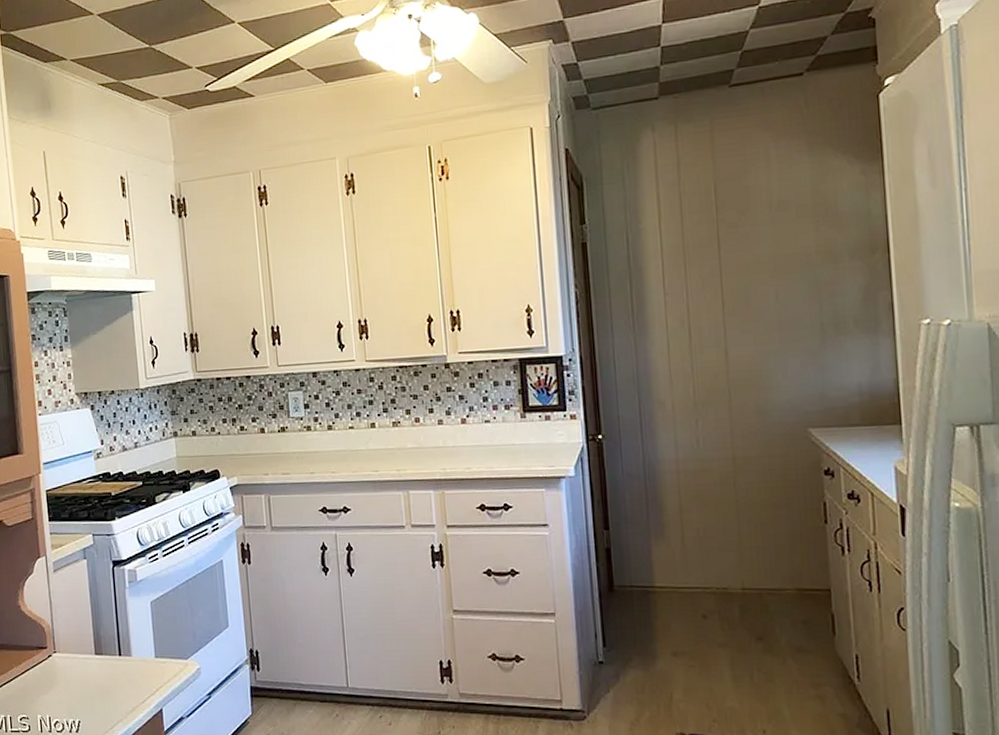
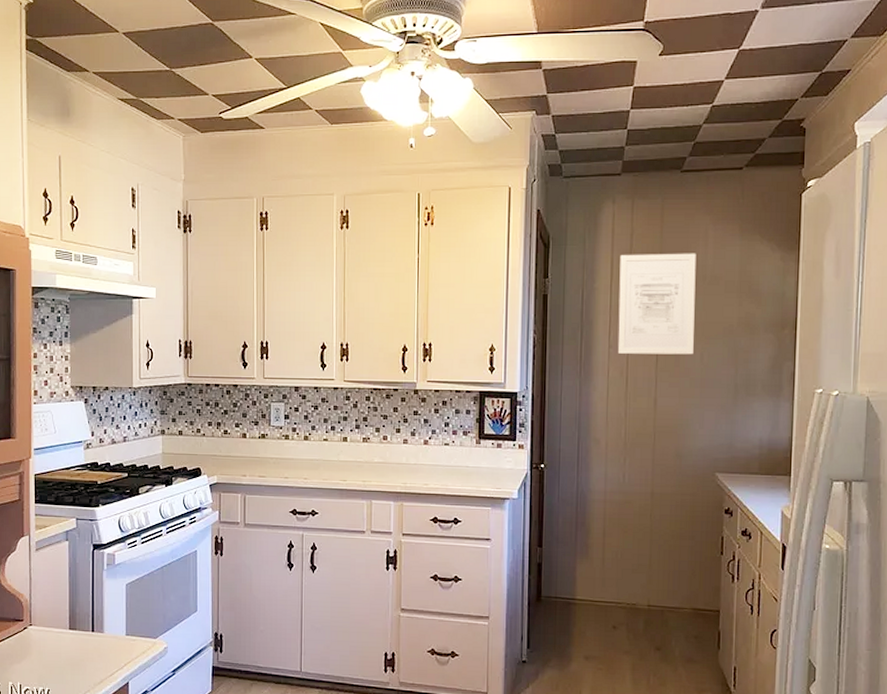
wall art: none [667,177,766,301] -> present [617,253,696,355]

